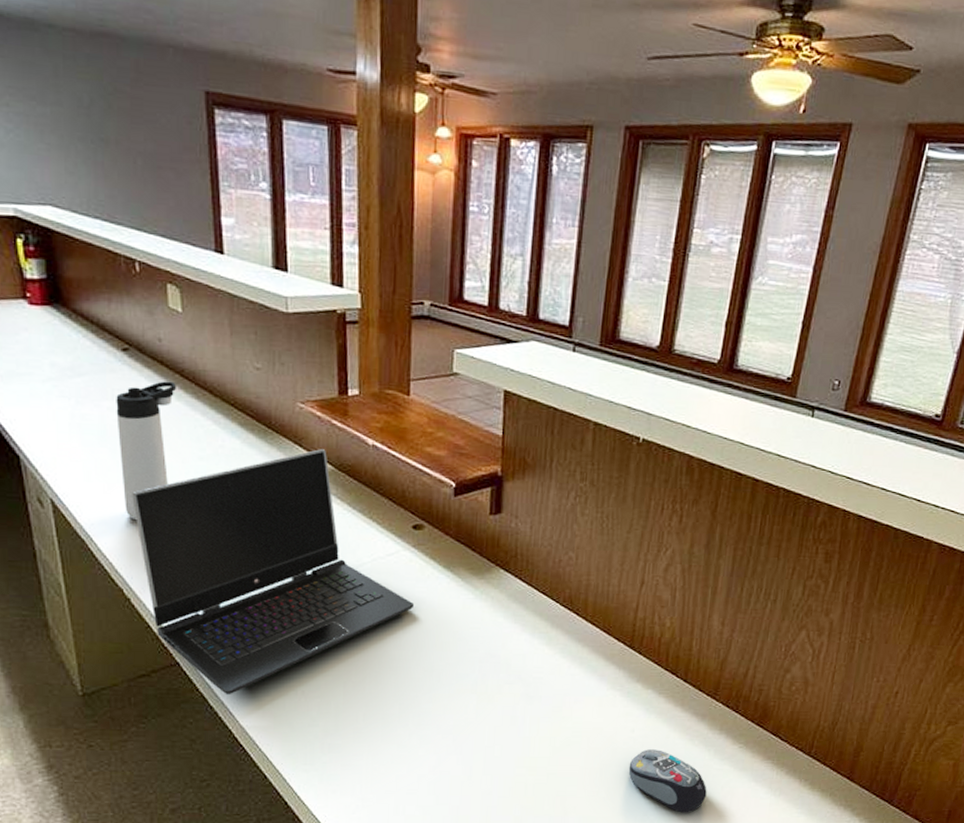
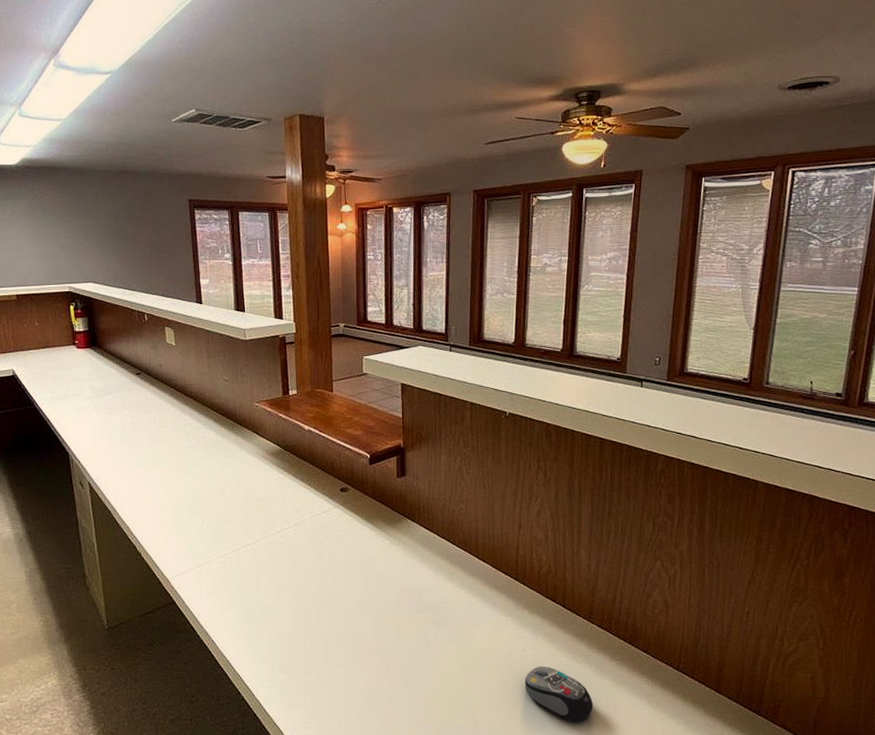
thermos bottle: present [116,381,177,519] -> none [132,394,172,494]
laptop computer: present [131,449,415,695] -> none [142,435,345,627]

